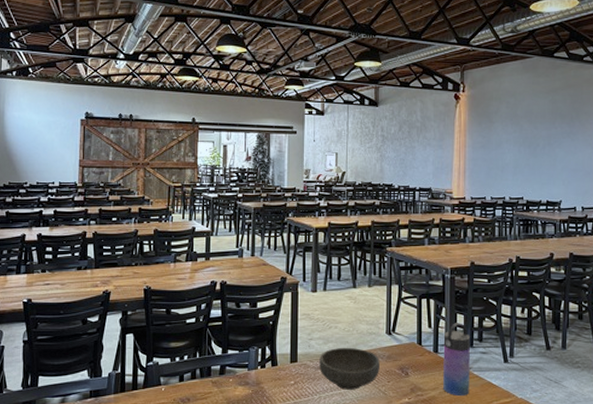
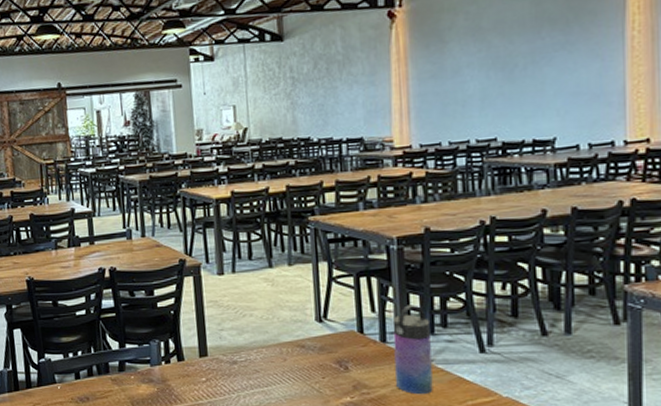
bowl: present [319,347,381,390] -> none [234,338,312,387]

